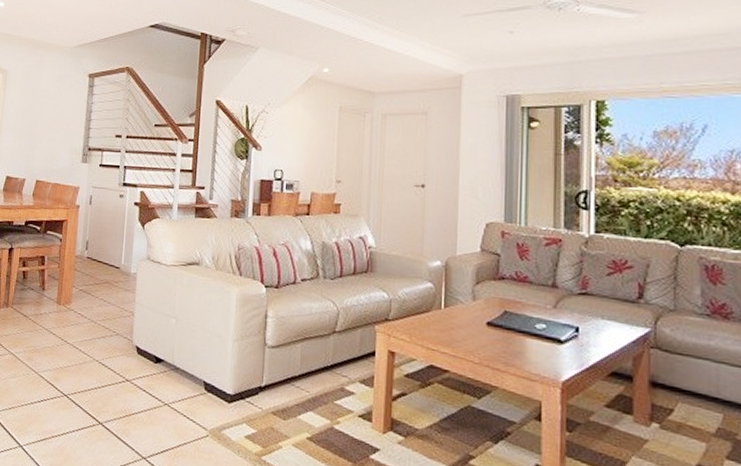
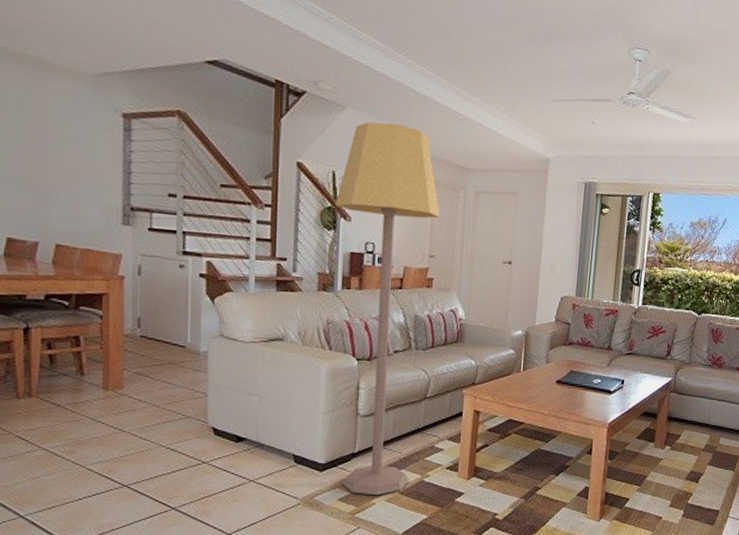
lamp: none [247,57,347,439] -> present [335,121,440,496]

